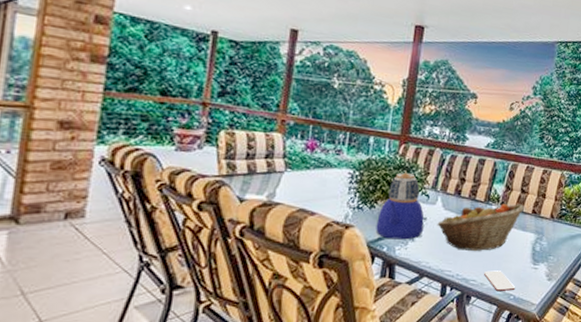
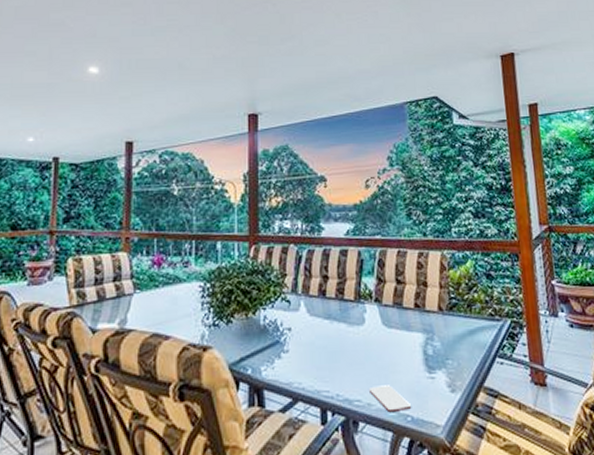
teapot: present [376,170,425,240] -> none [236,275,289,359]
fruit basket: present [437,204,525,251] -> none [304,298,405,364]

